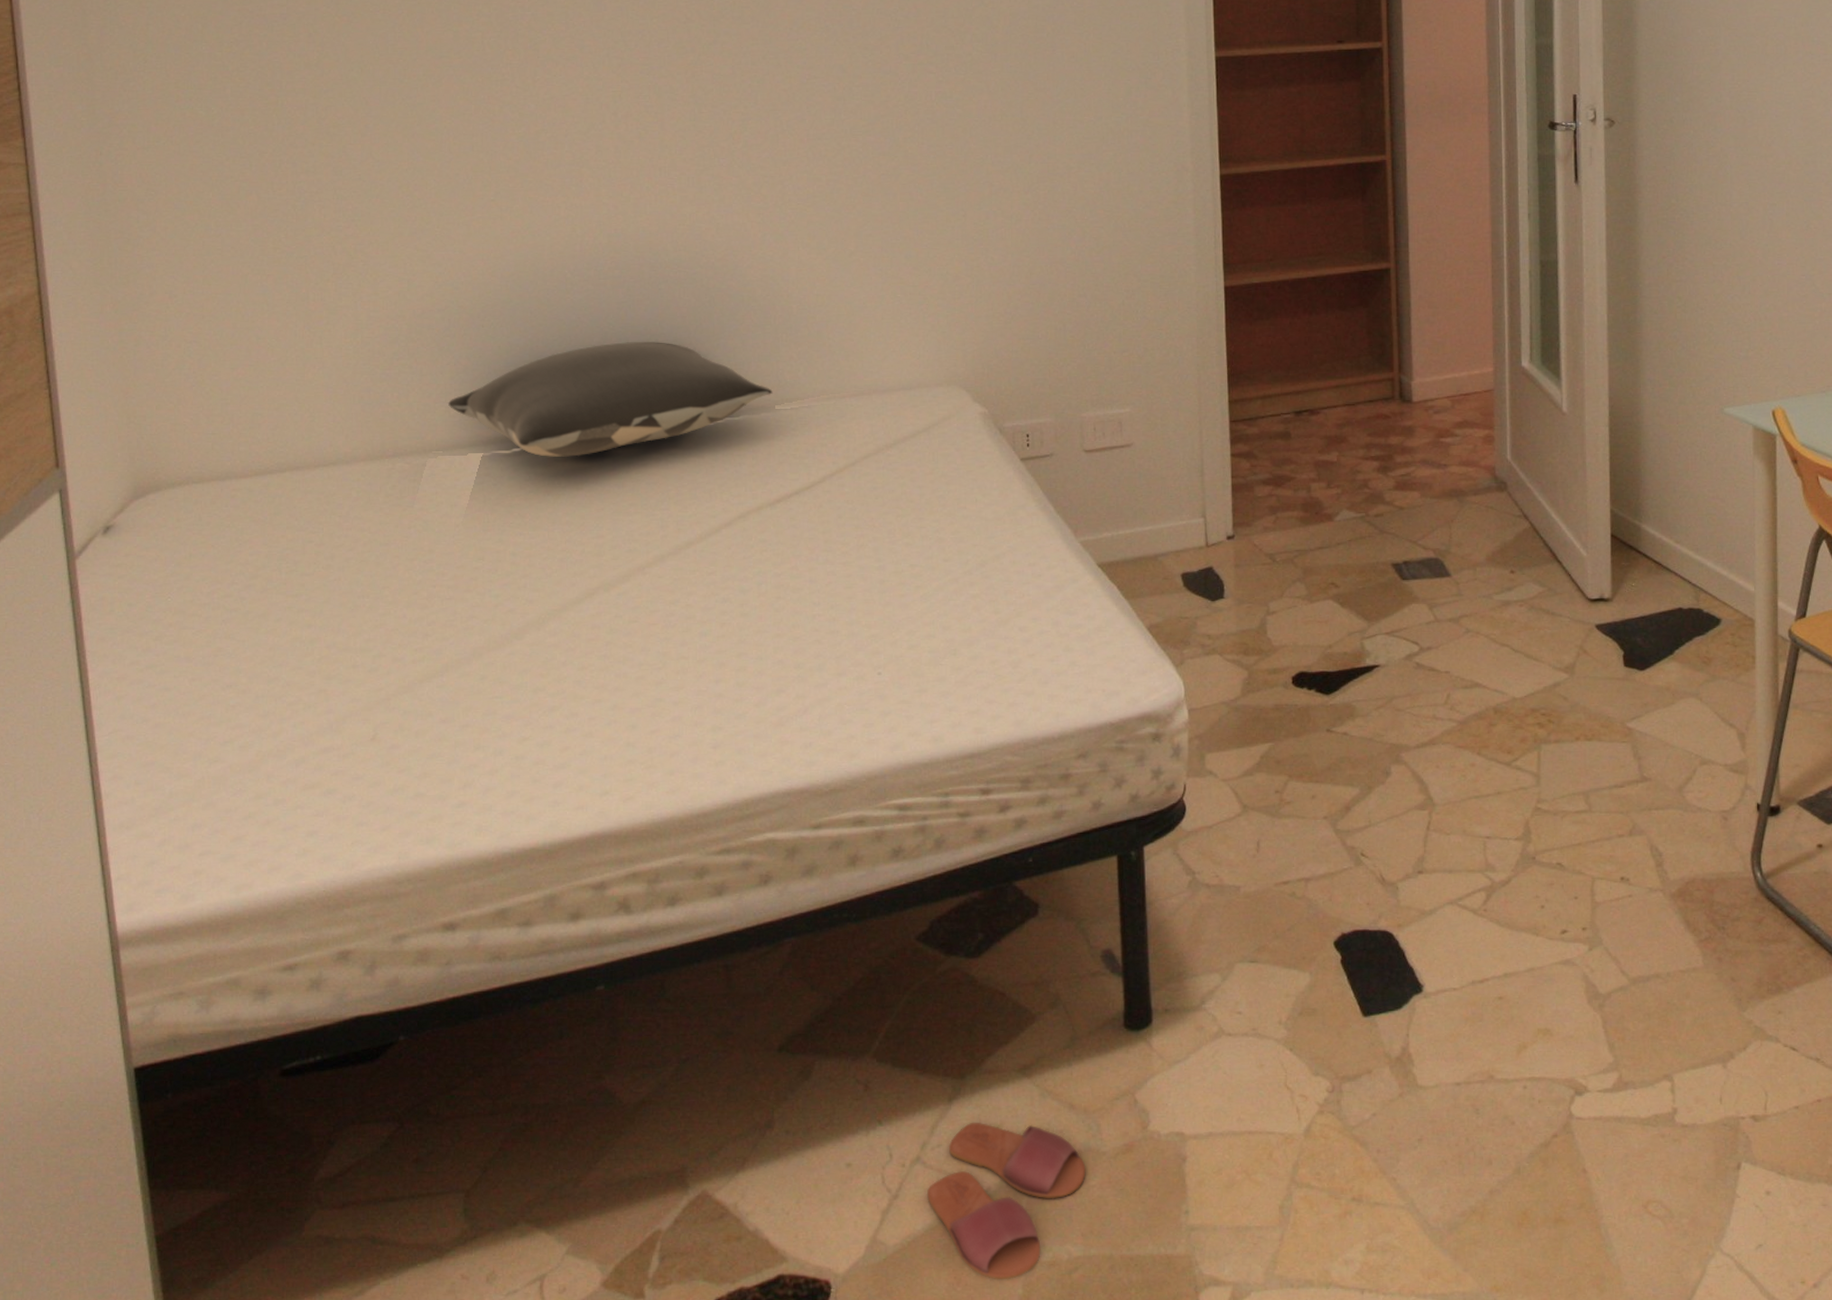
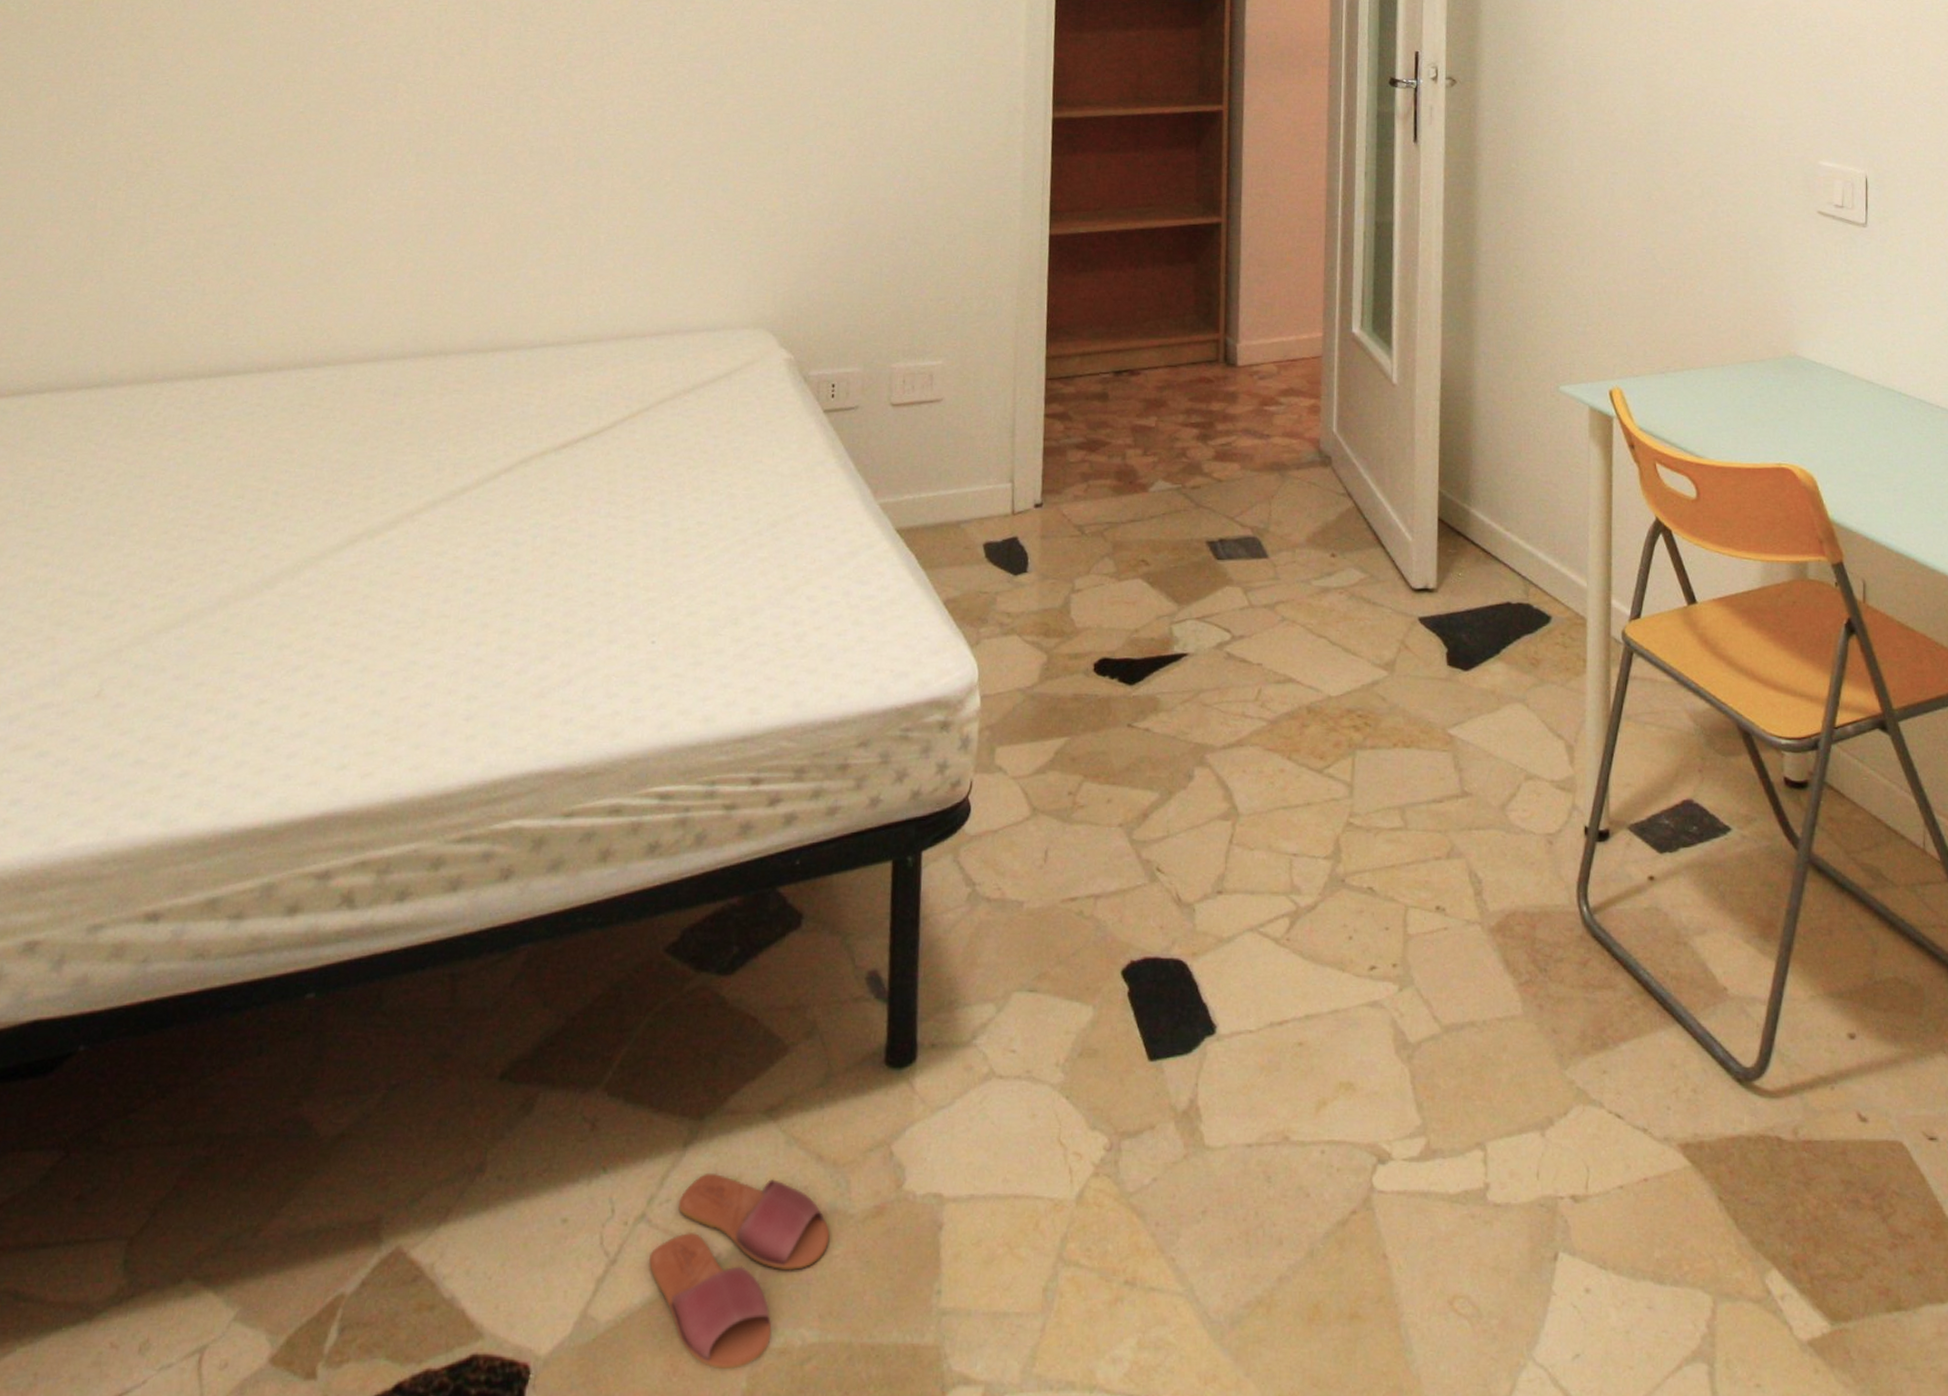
pillow: present [448,342,773,457] -> none [227,268,571,389]

